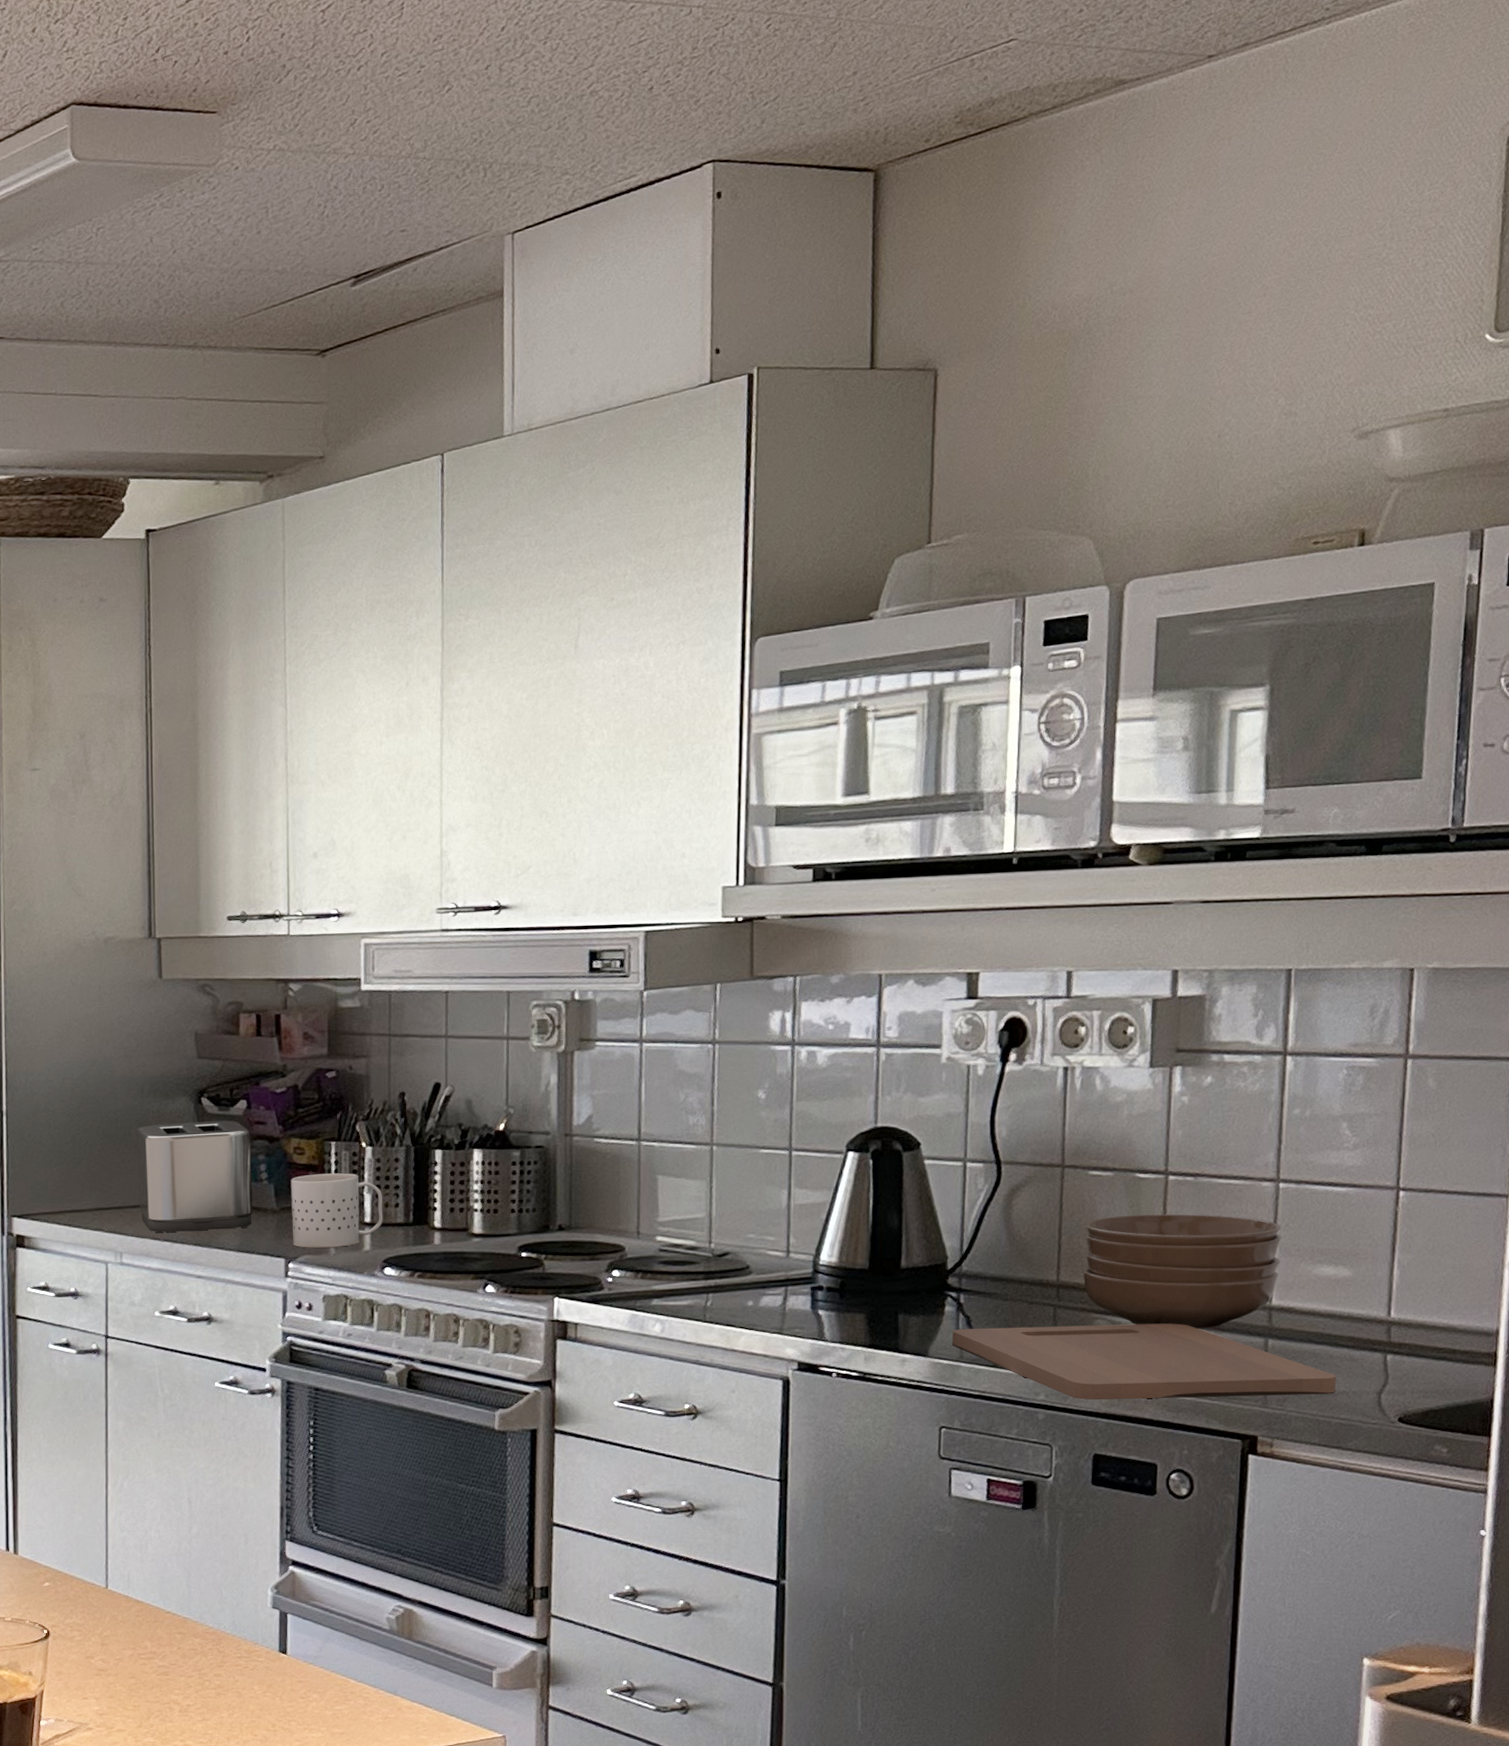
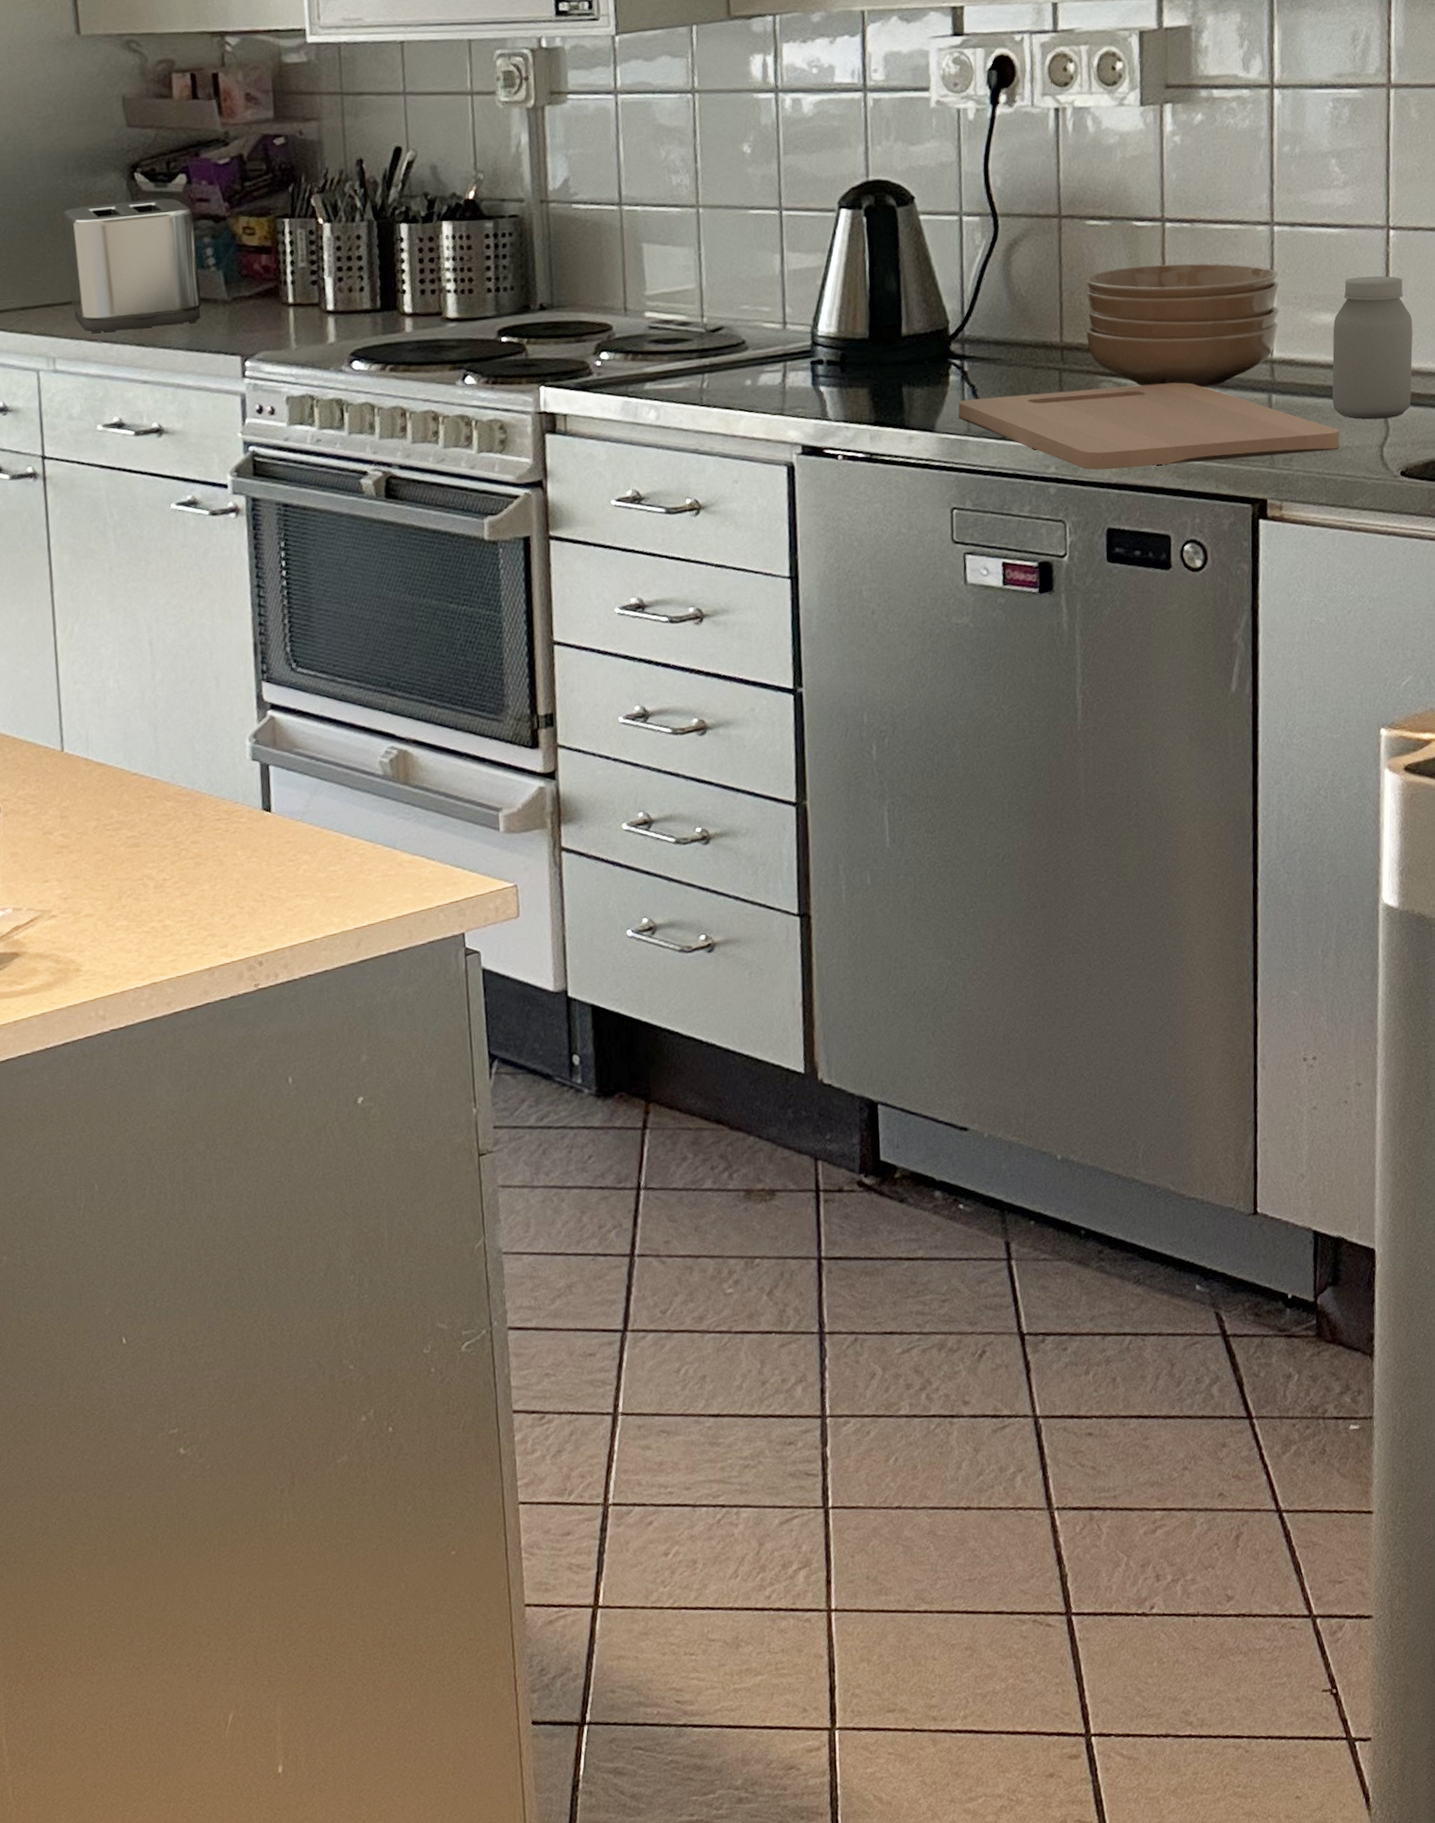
mug: present [290,1173,383,1248] -> none [241,254,348,343]
jar: none [1330,1233,1419,1368] -> present [1332,276,1413,420]

